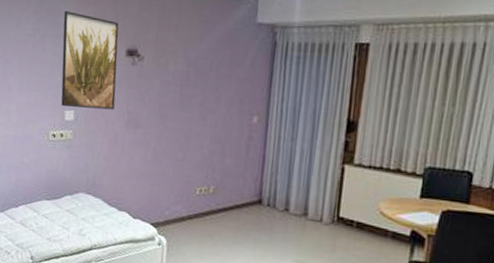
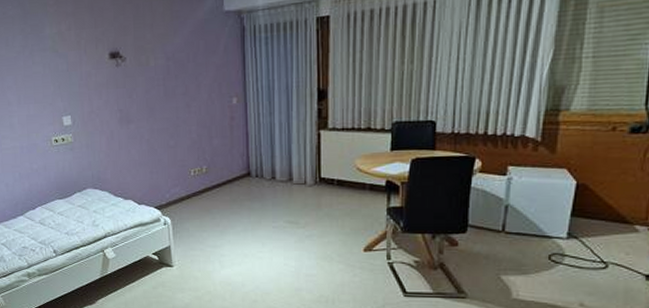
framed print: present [61,10,119,110] -> none [47,24,106,114]

